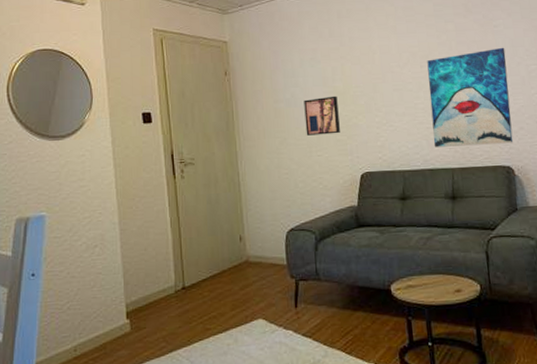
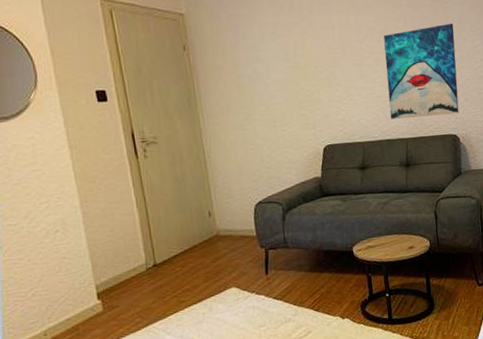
wall art: present [304,95,340,136] -> none [266,70,303,111]

